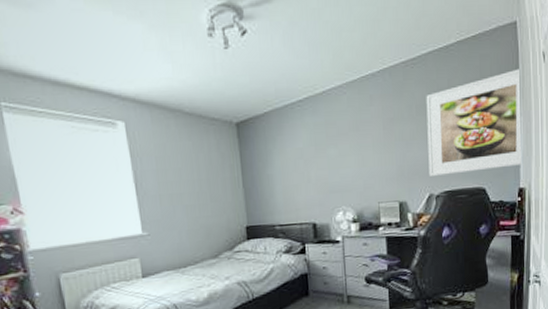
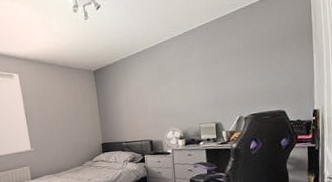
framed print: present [426,68,524,176] -> none [235,17,317,103]

